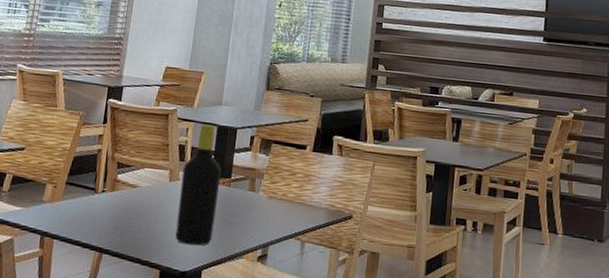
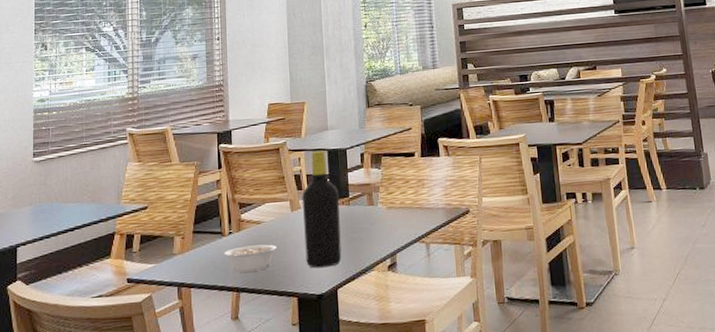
legume: none [93,207,148,236] -> present [224,244,277,273]

